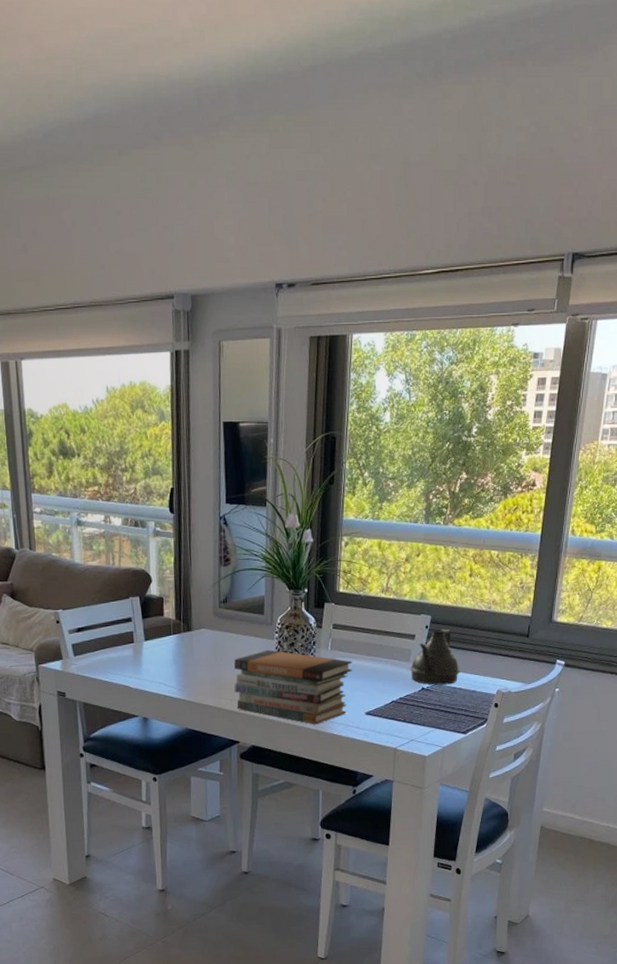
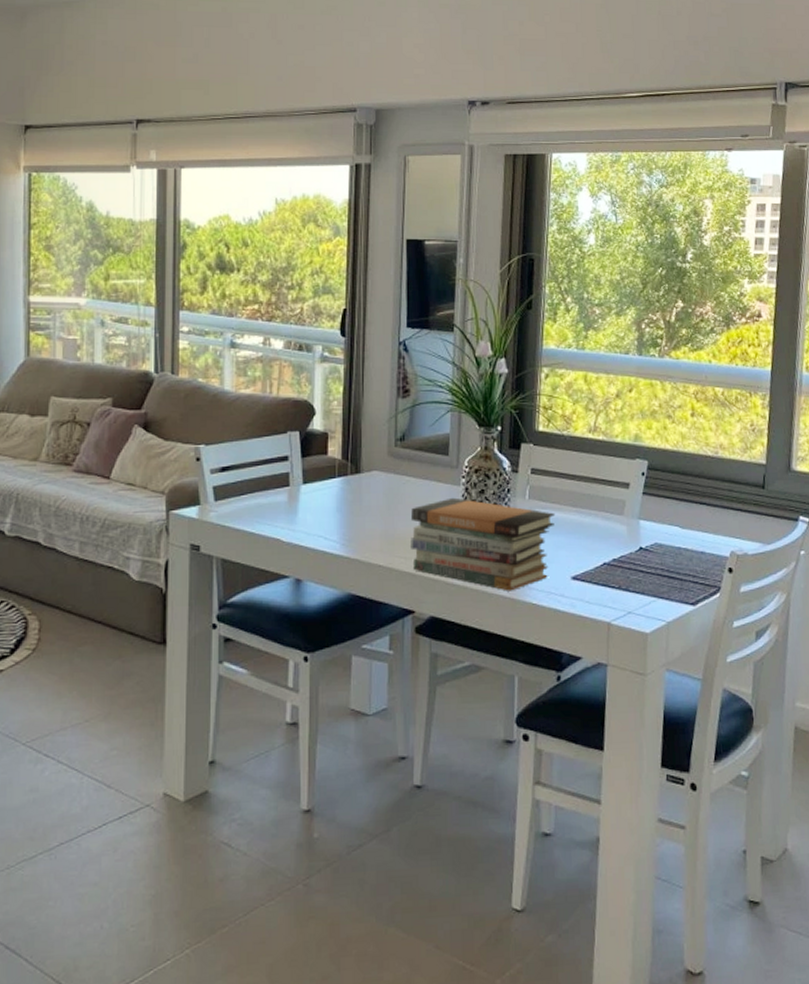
teapot: present [409,629,460,685] -> none [623,476,685,544]

